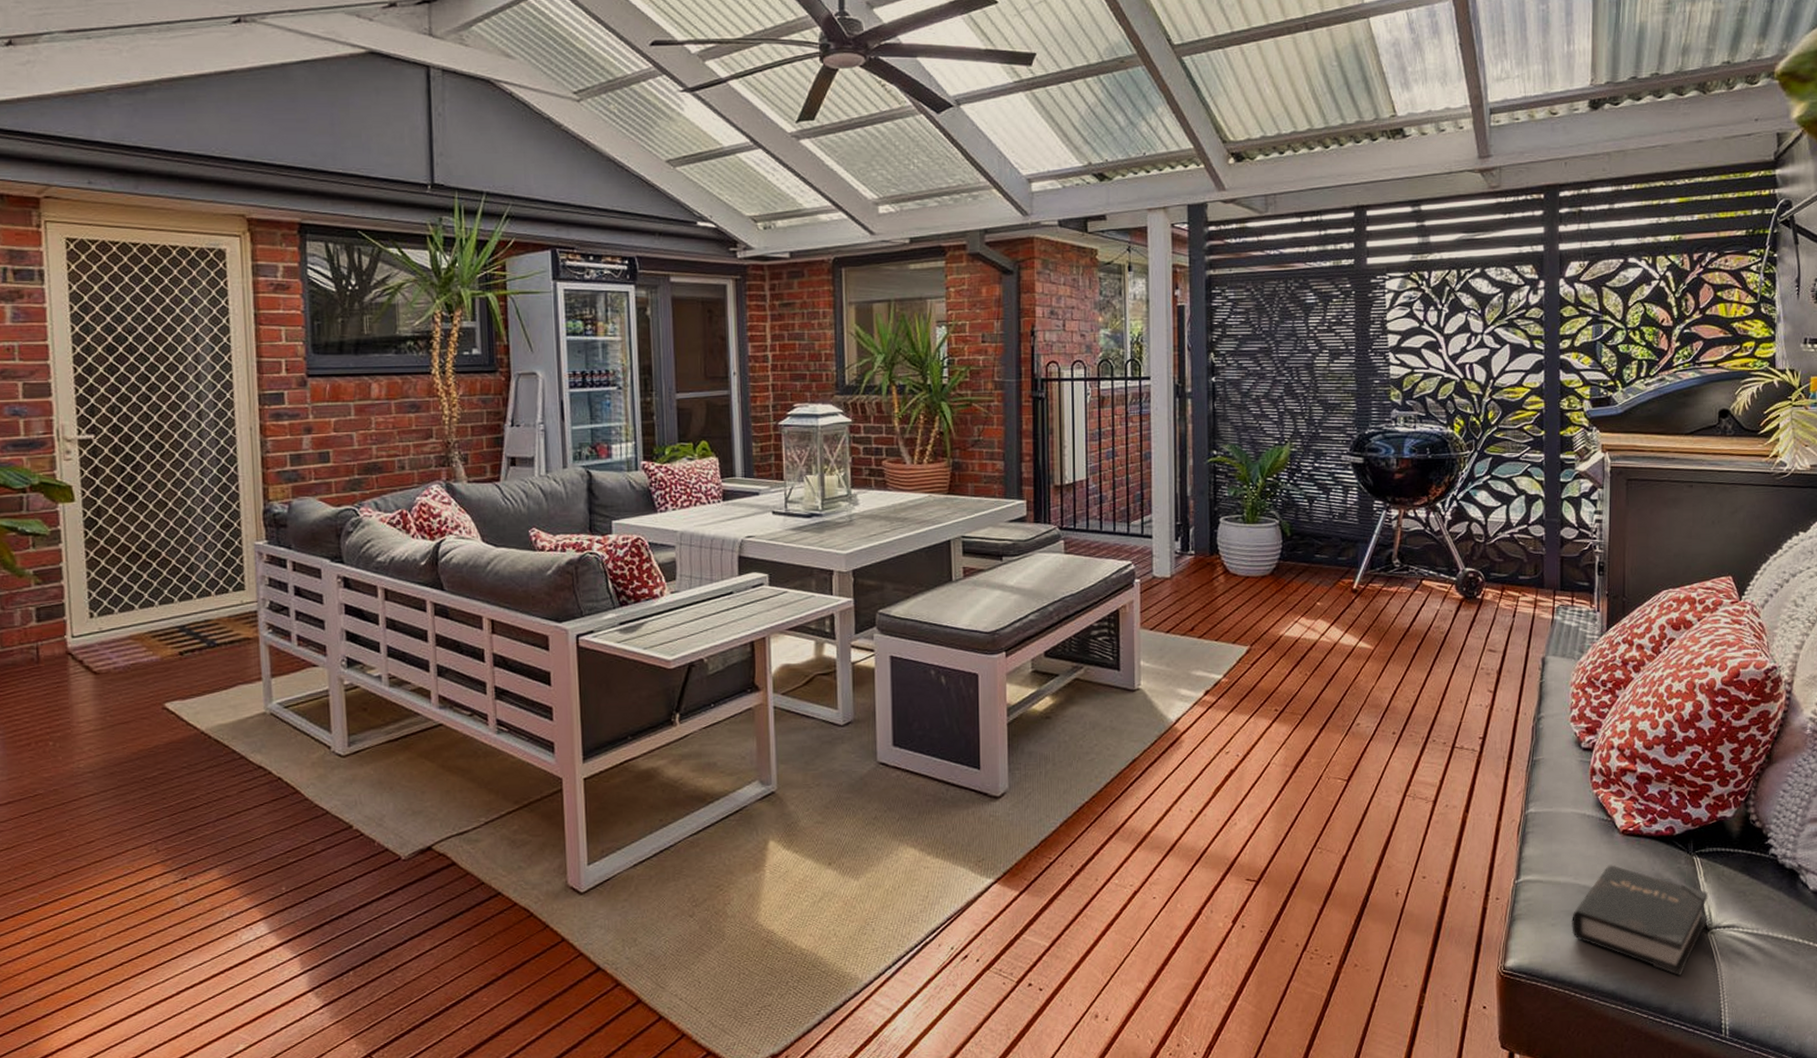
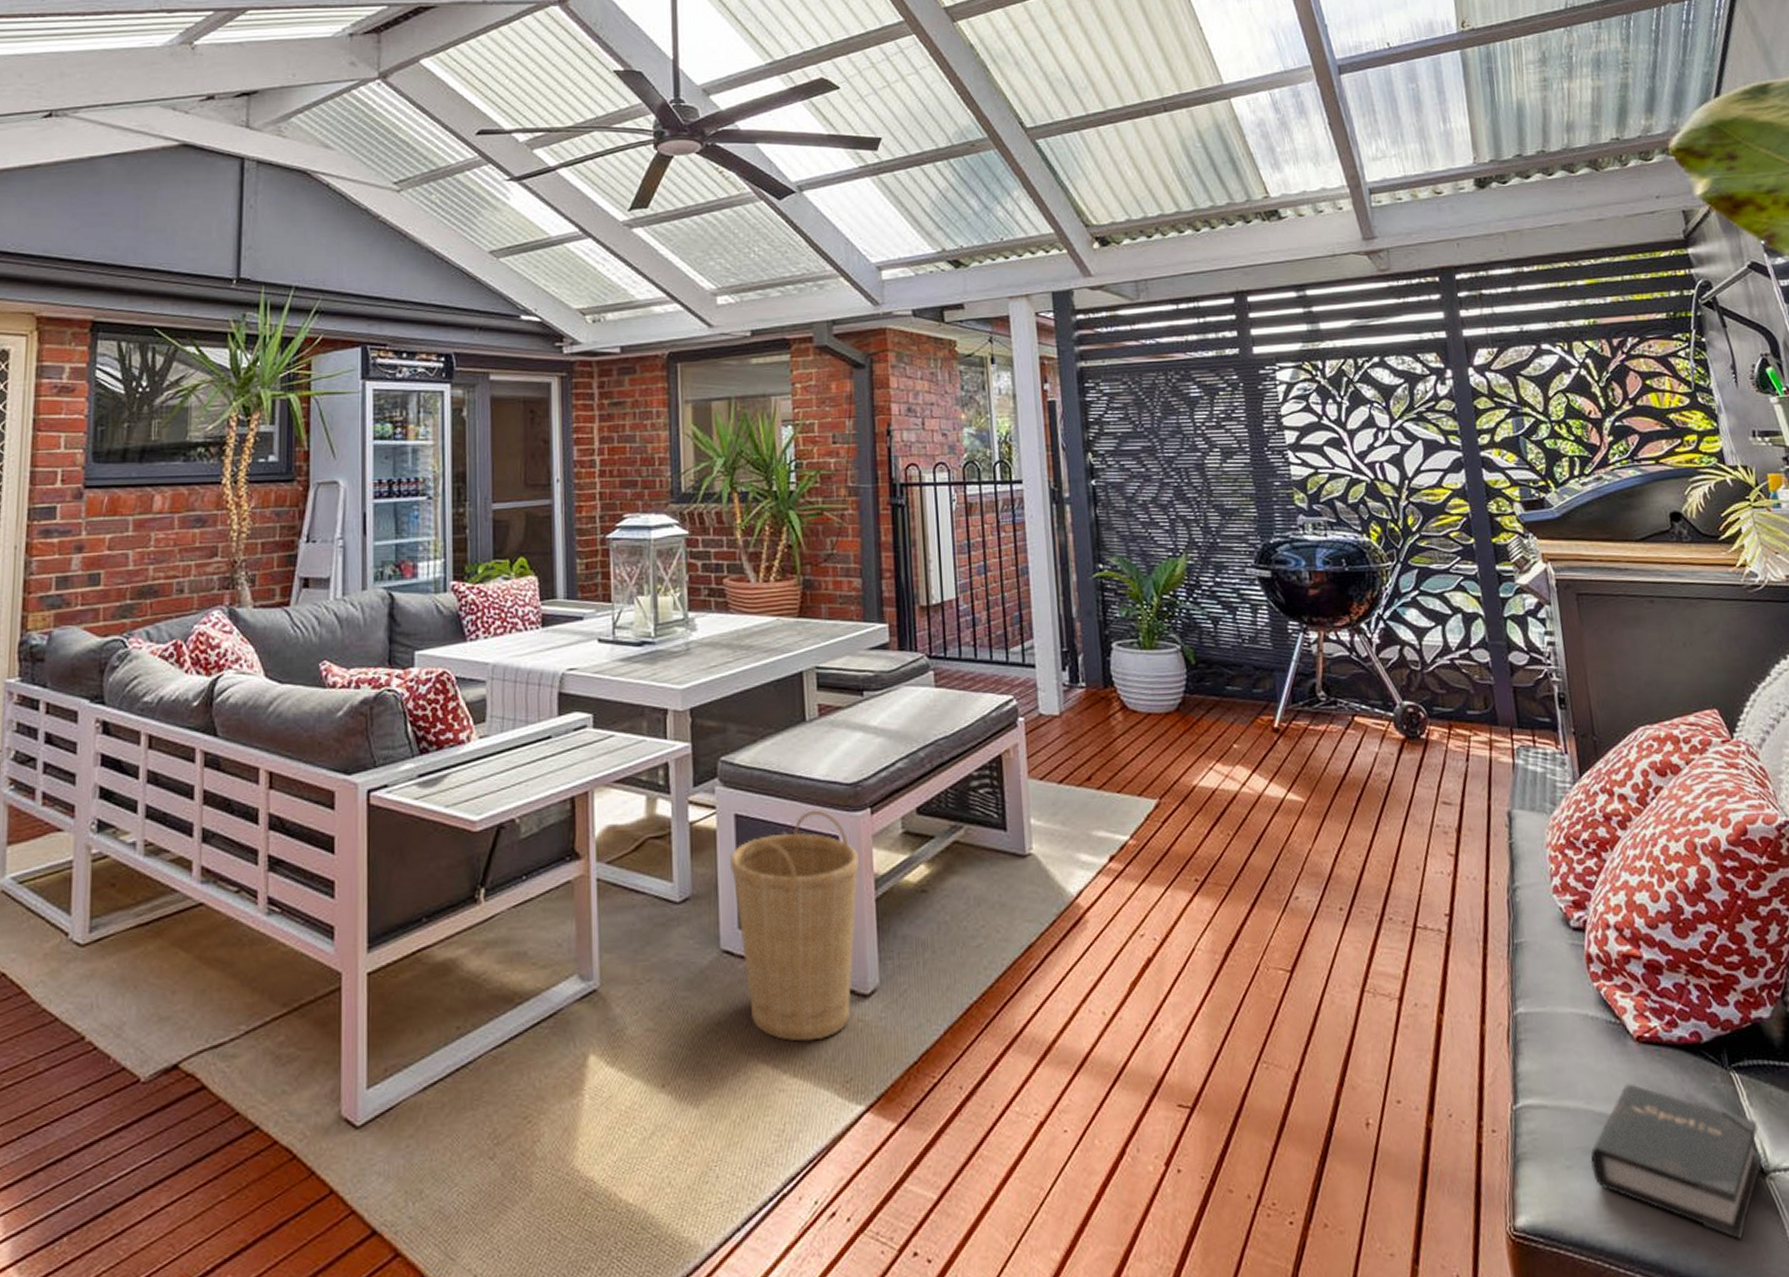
basket: none [885,653,994,832] -> present [729,810,859,1042]

